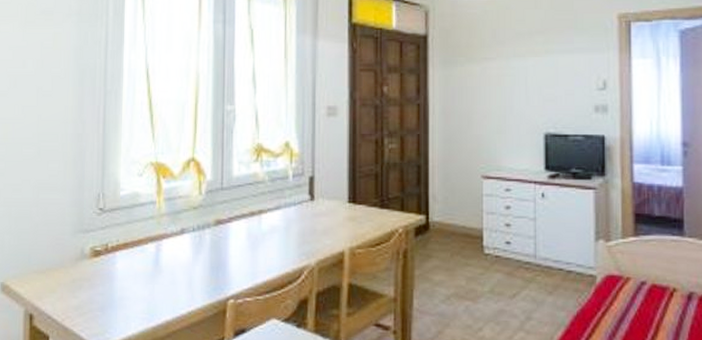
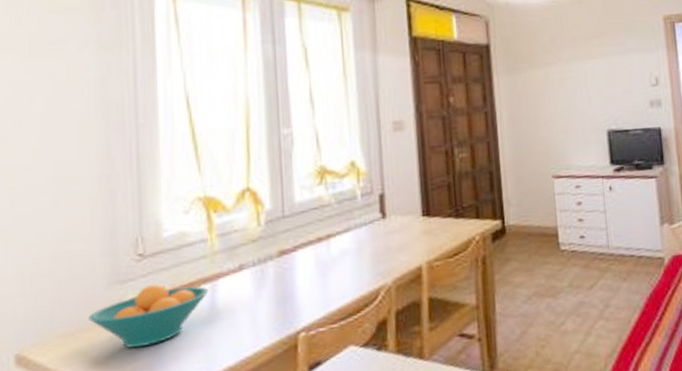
fruit bowl: none [57,236,154,292] -> present [89,283,209,348]

